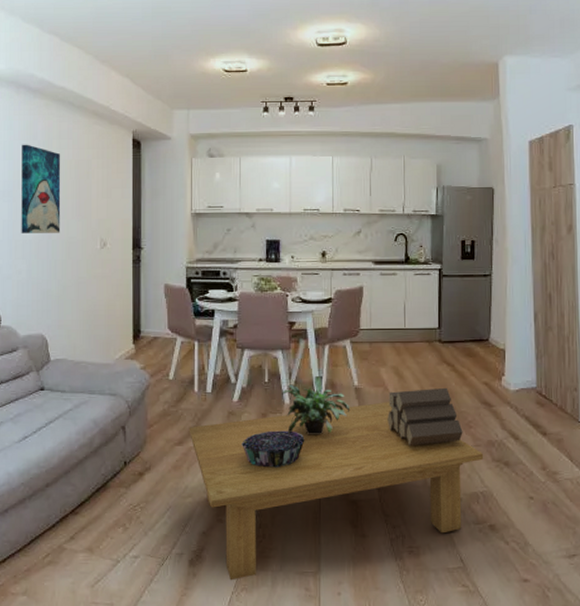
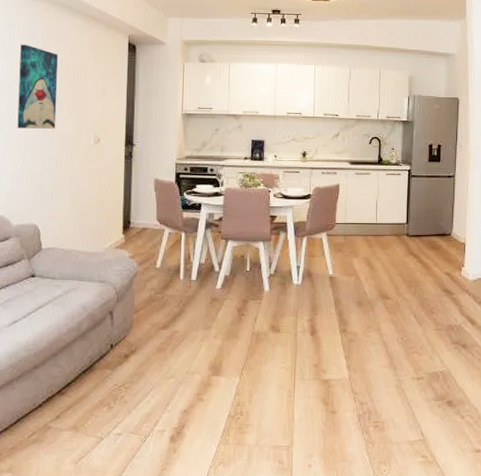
coffee table: present [189,402,484,581] -> none [173,289,444,455]
decorative bowl: present [242,430,305,468] -> none [223,315,282,350]
potted plant: present [282,375,351,435] -> none [262,265,325,320]
log pile: present [387,387,463,447] -> none [358,277,426,331]

